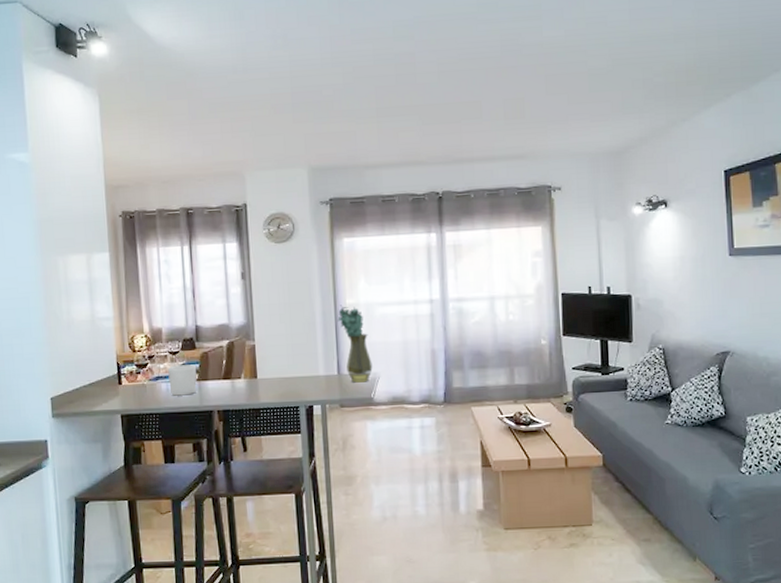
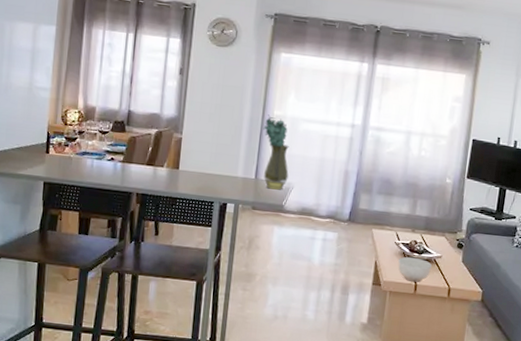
mug: present [168,364,197,396] -> none [94,144,124,174]
bowl: none [505,430,542,457] -> present [398,256,432,283]

